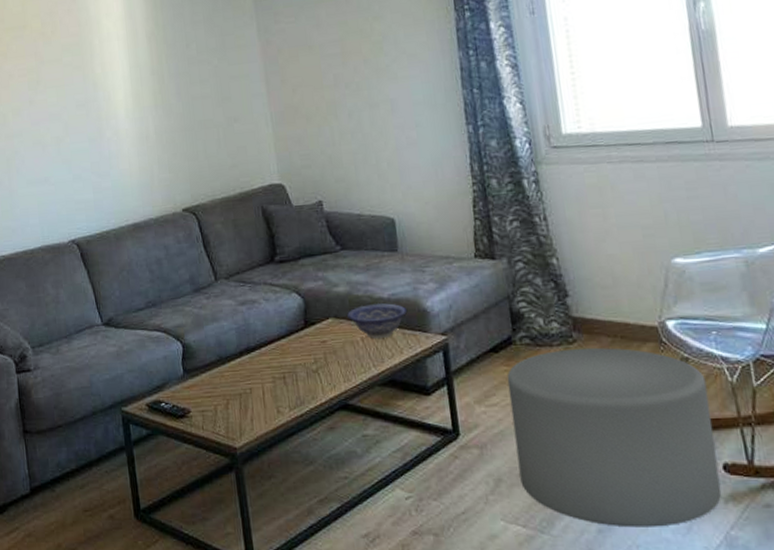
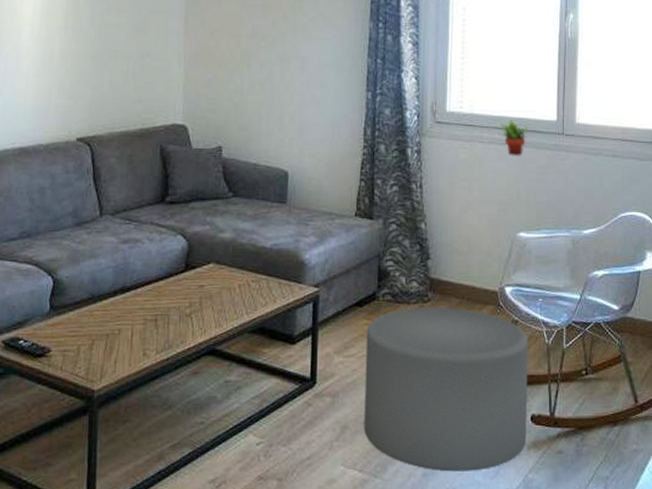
decorative bowl: present [346,303,408,339] -> none [227,252,287,286]
succulent plant: none [623,133,670,174] -> present [494,120,531,157]

